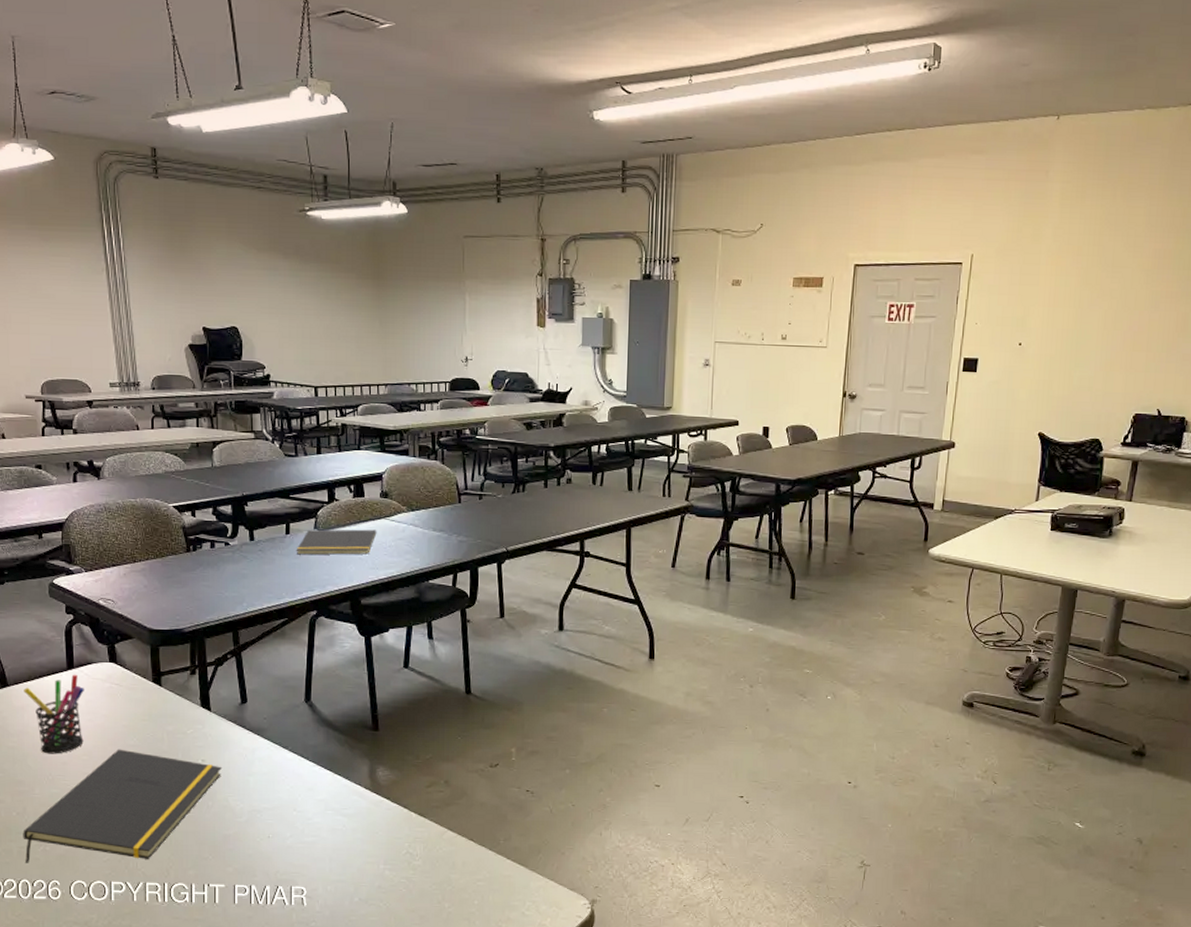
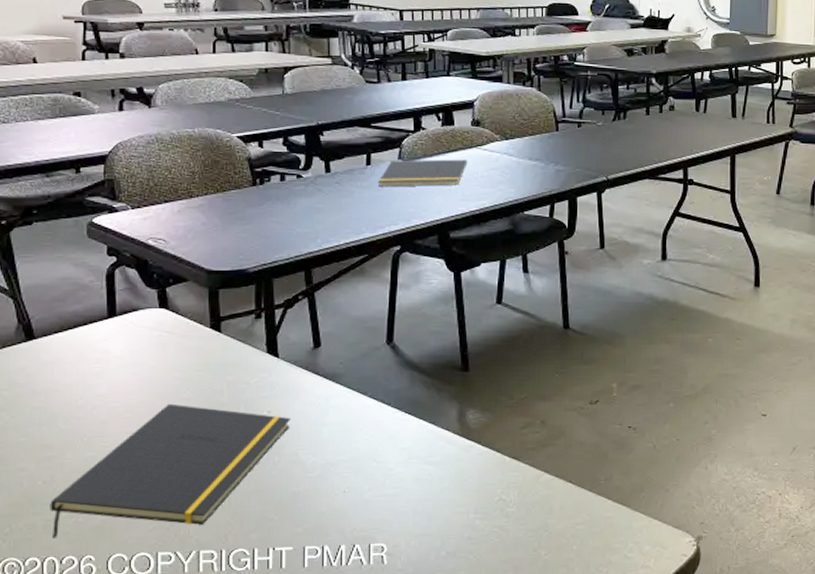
pen holder: present [24,674,84,754] -> none [54,322,128,413]

